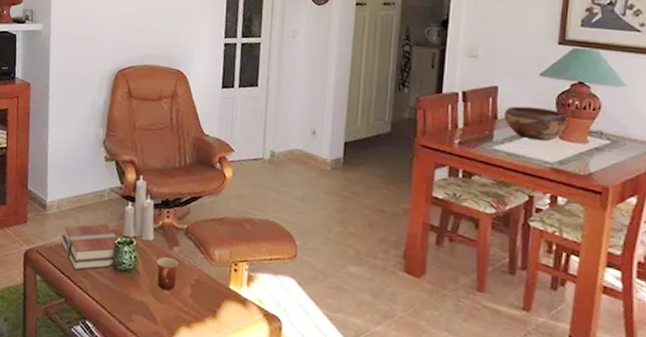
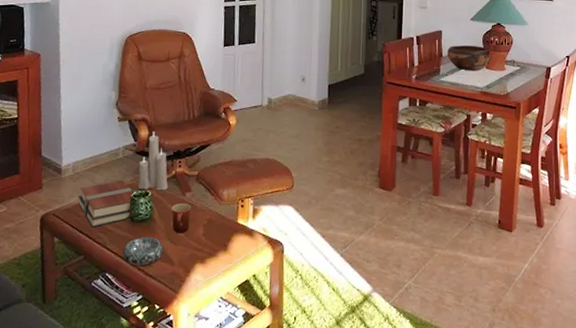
decorative bowl: none [103,288,147,320] -> present [122,236,164,266]

